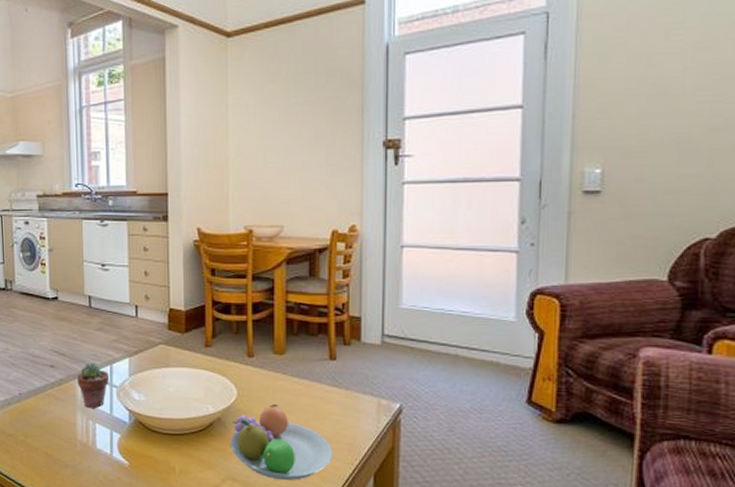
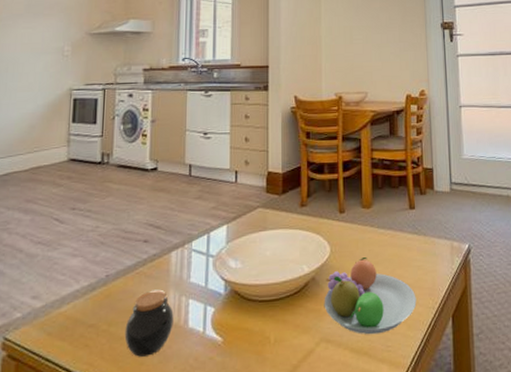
jar: none [39,411,83,468] -> present [124,289,174,357]
potted succulent: present [77,363,110,409] -> none [171,233,207,284]

